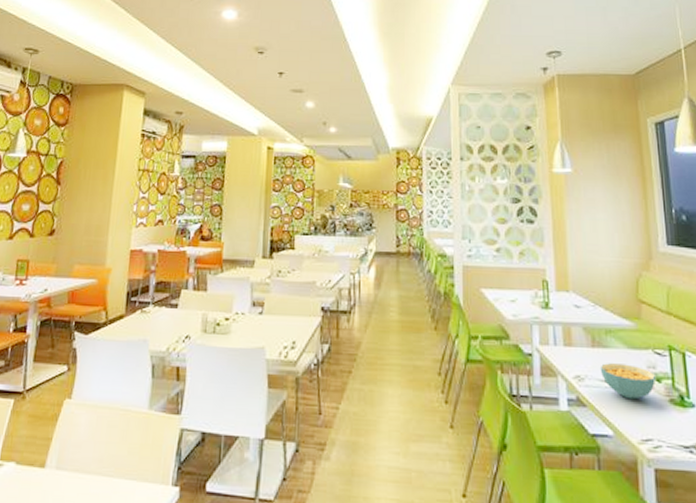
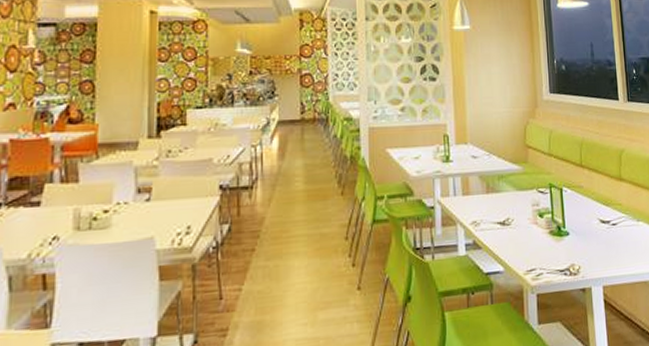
cereal bowl: present [600,363,655,400] -> none [493,205,539,237]

